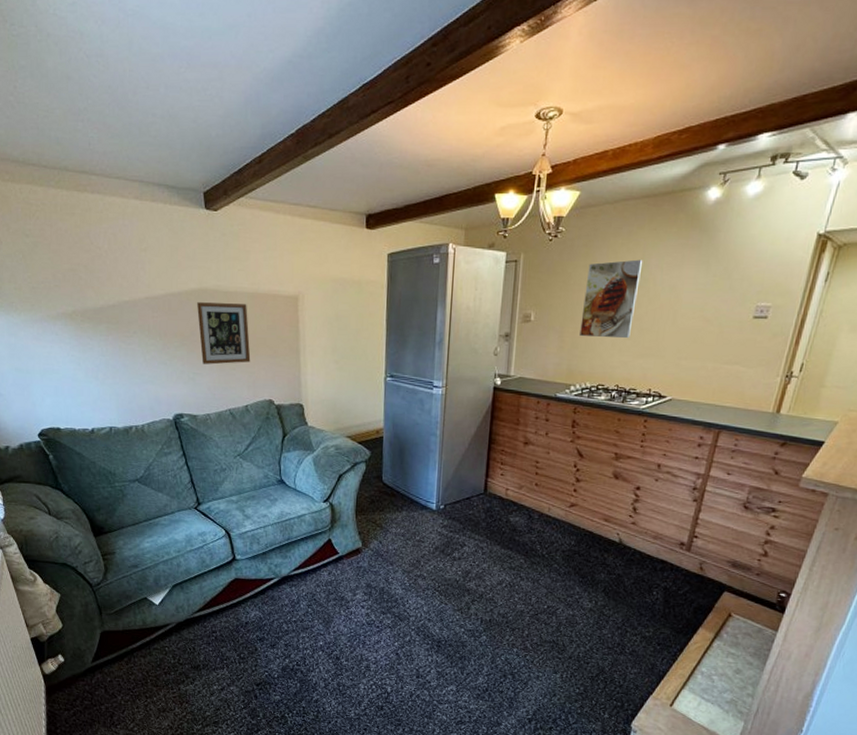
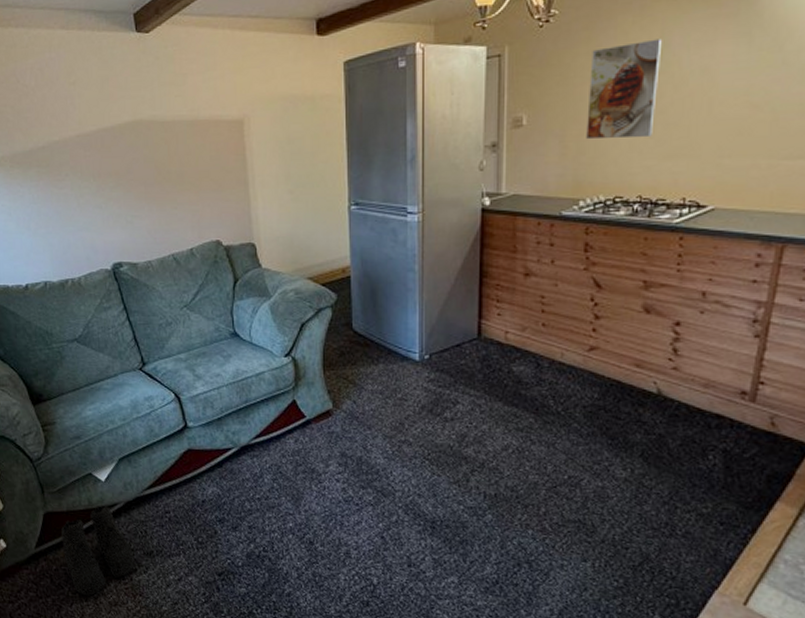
boots: none [117,625,183,704] -> present [61,505,135,596]
wall art: present [197,302,251,365] -> none [132,134,194,205]

